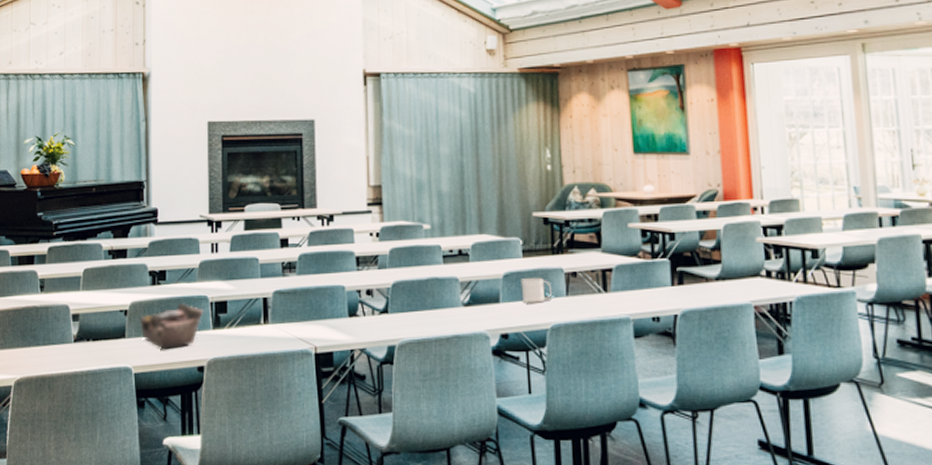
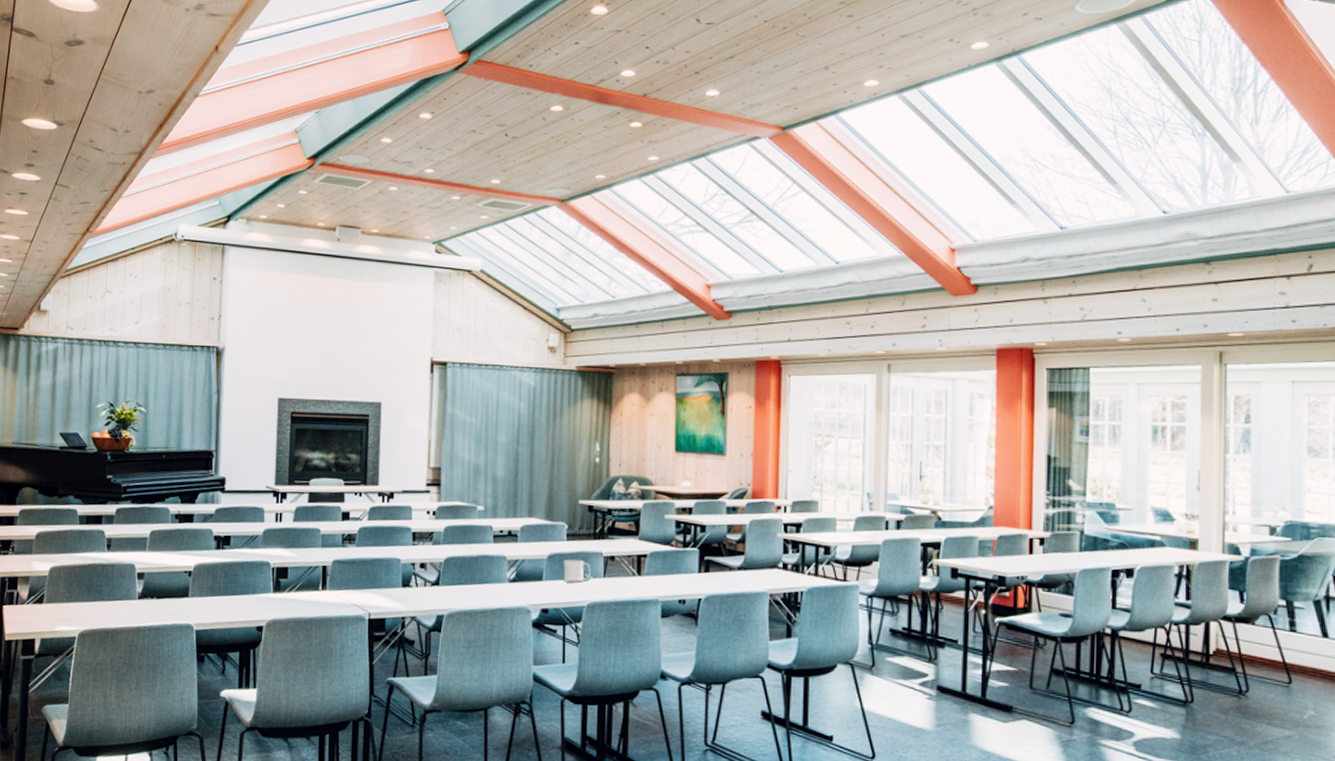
tote bag: present [140,303,204,350] -> none [203,567,266,610]

